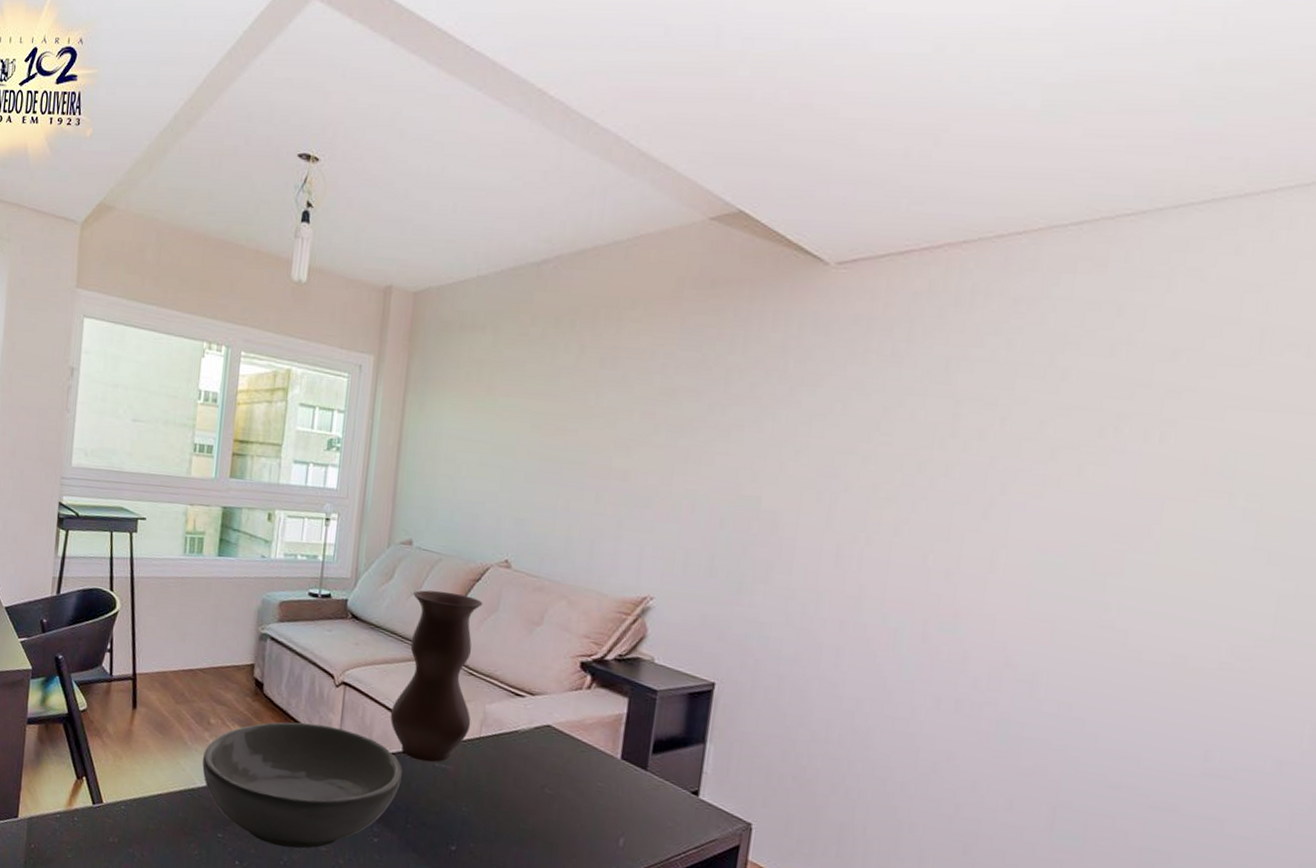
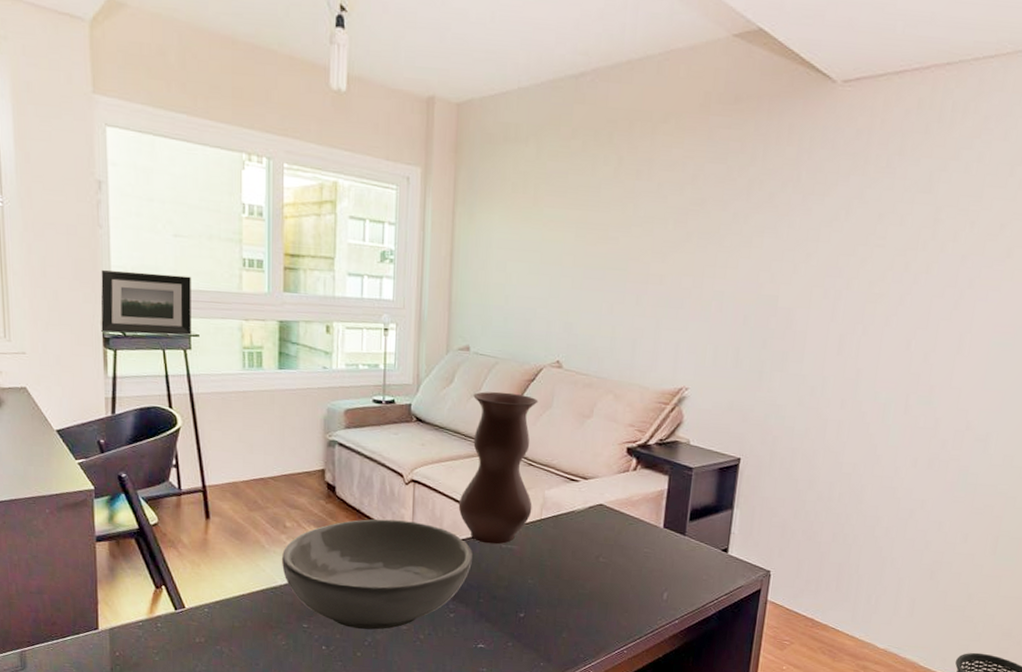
picture frame: none [57,452,144,519] -> present [101,270,192,336]

